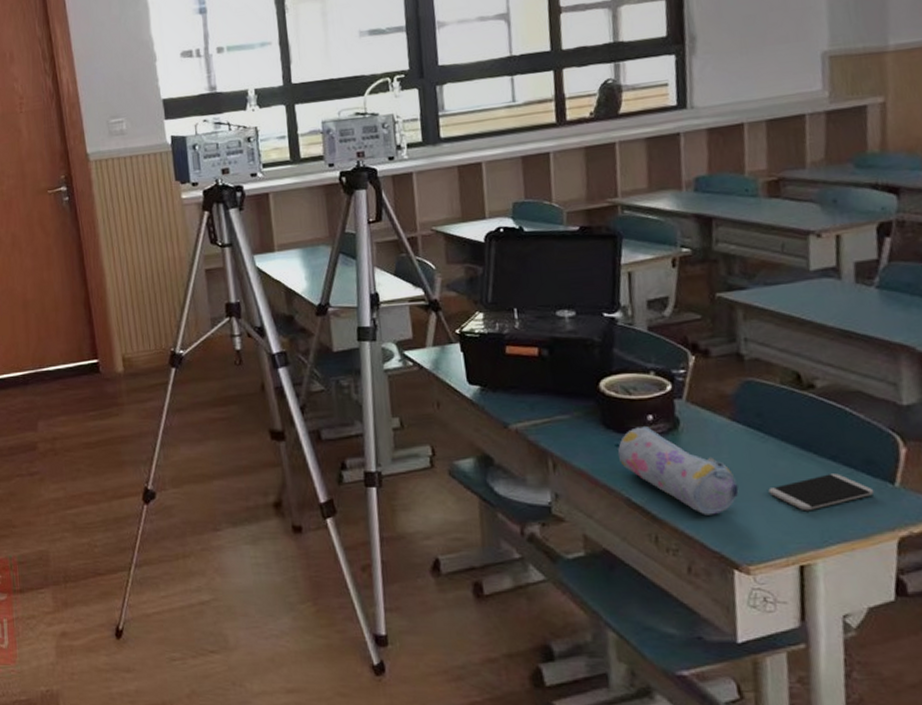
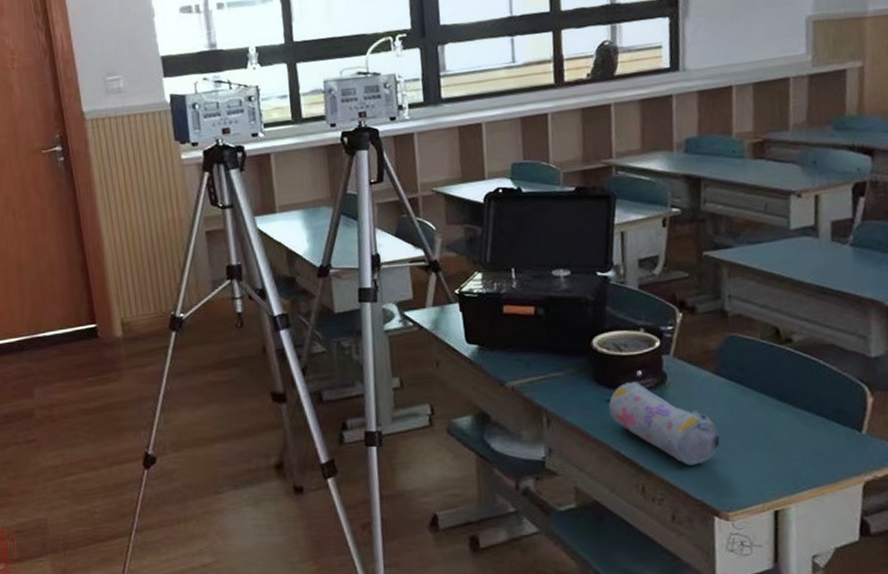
smartphone: present [768,473,875,511] -> none [747,423,844,459]

